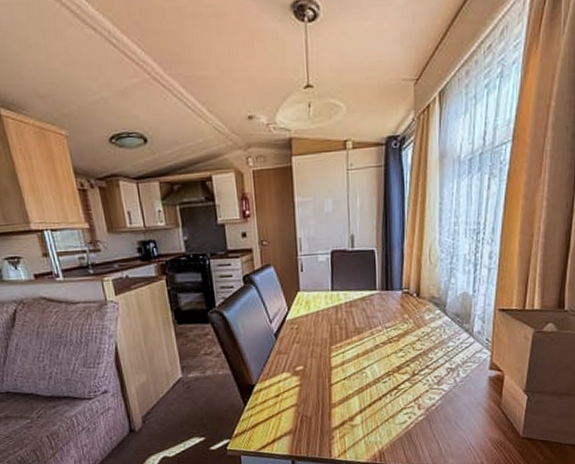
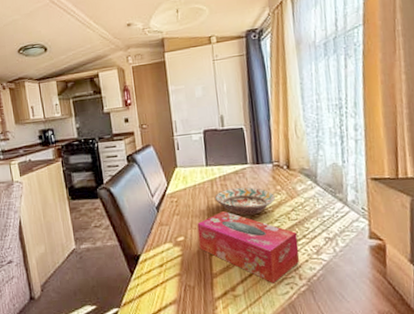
tissue box: none [318,340,421,413] -> present [197,211,300,284]
decorative bowl: none [338,315,401,345] -> present [214,187,275,216]

